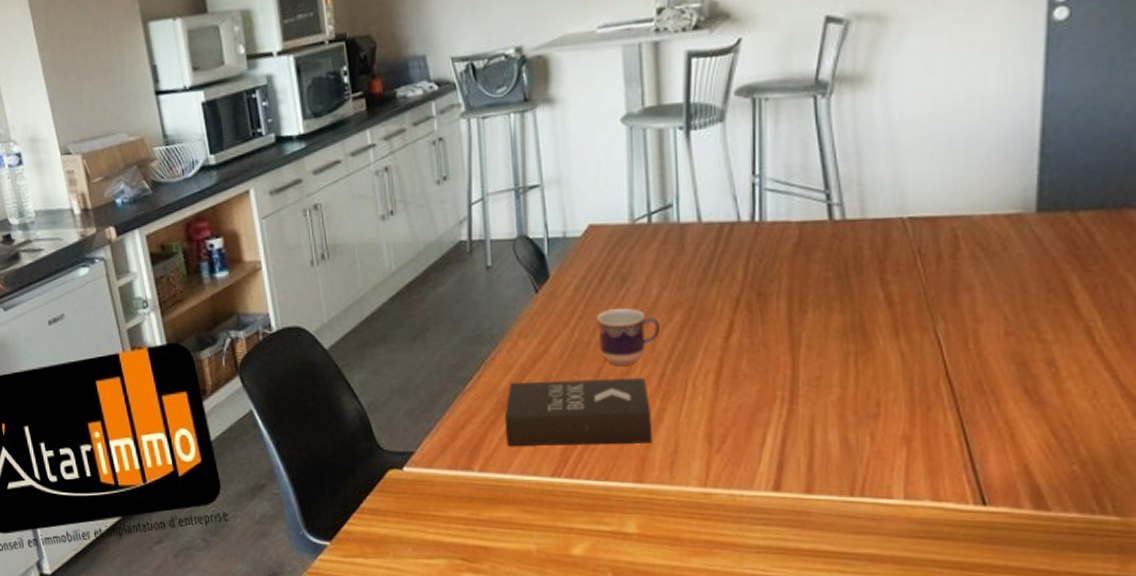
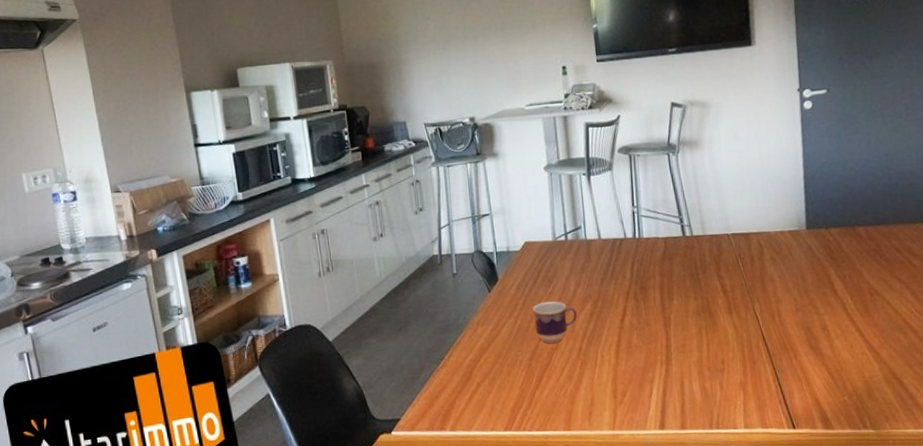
book: present [504,377,652,446] -> none [468,351,575,409]

